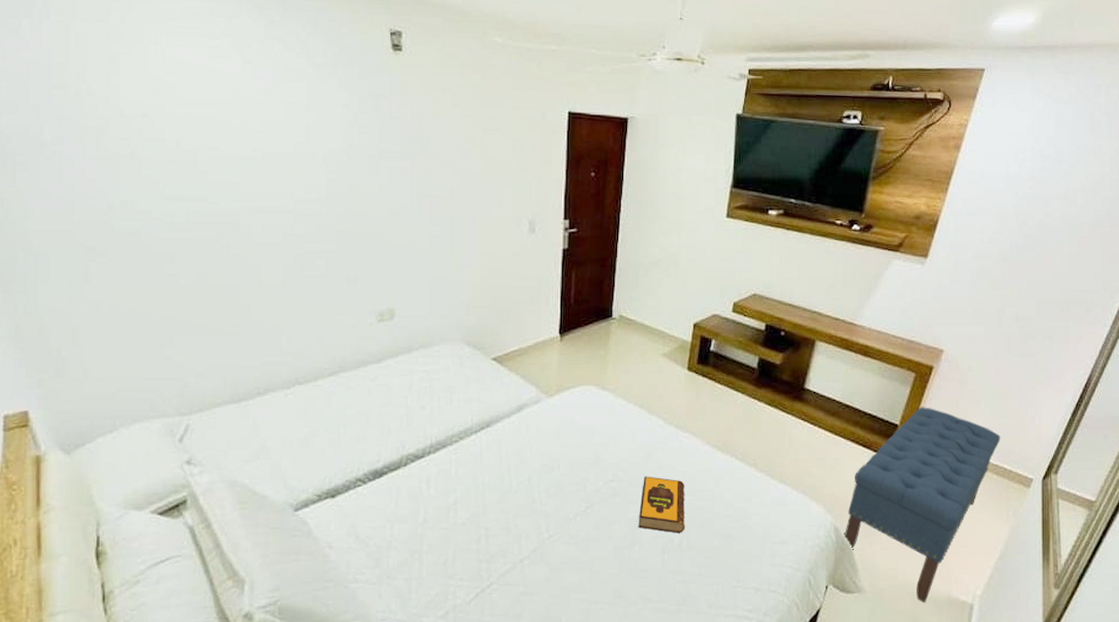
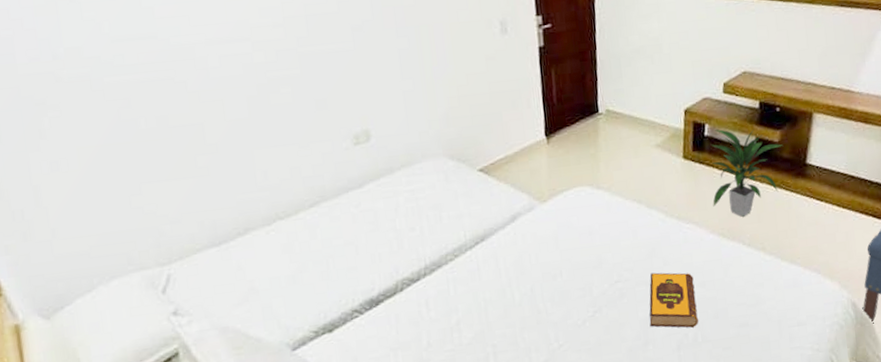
indoor plant: none [711,345,784,432] -> present [711,129,784,217]

